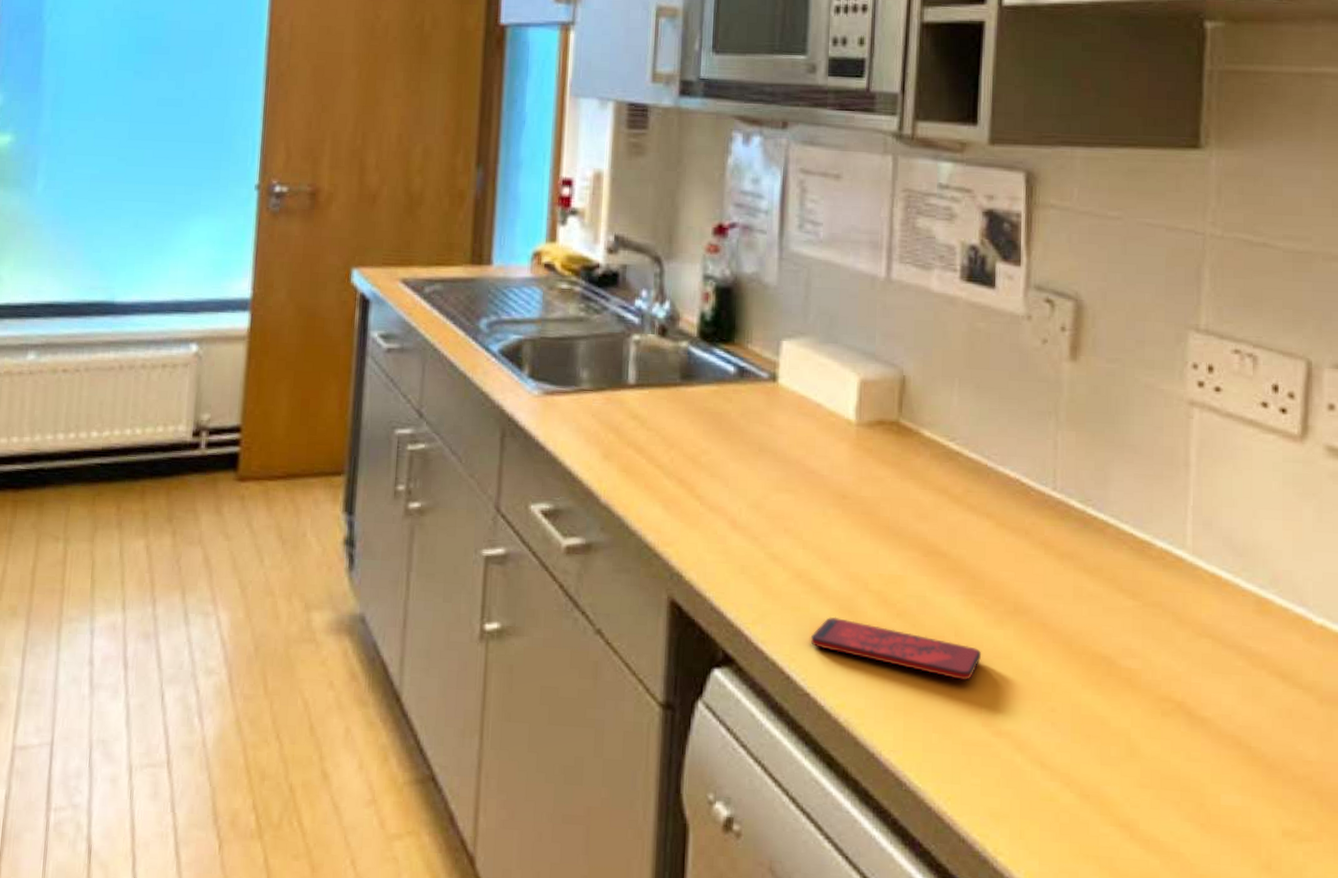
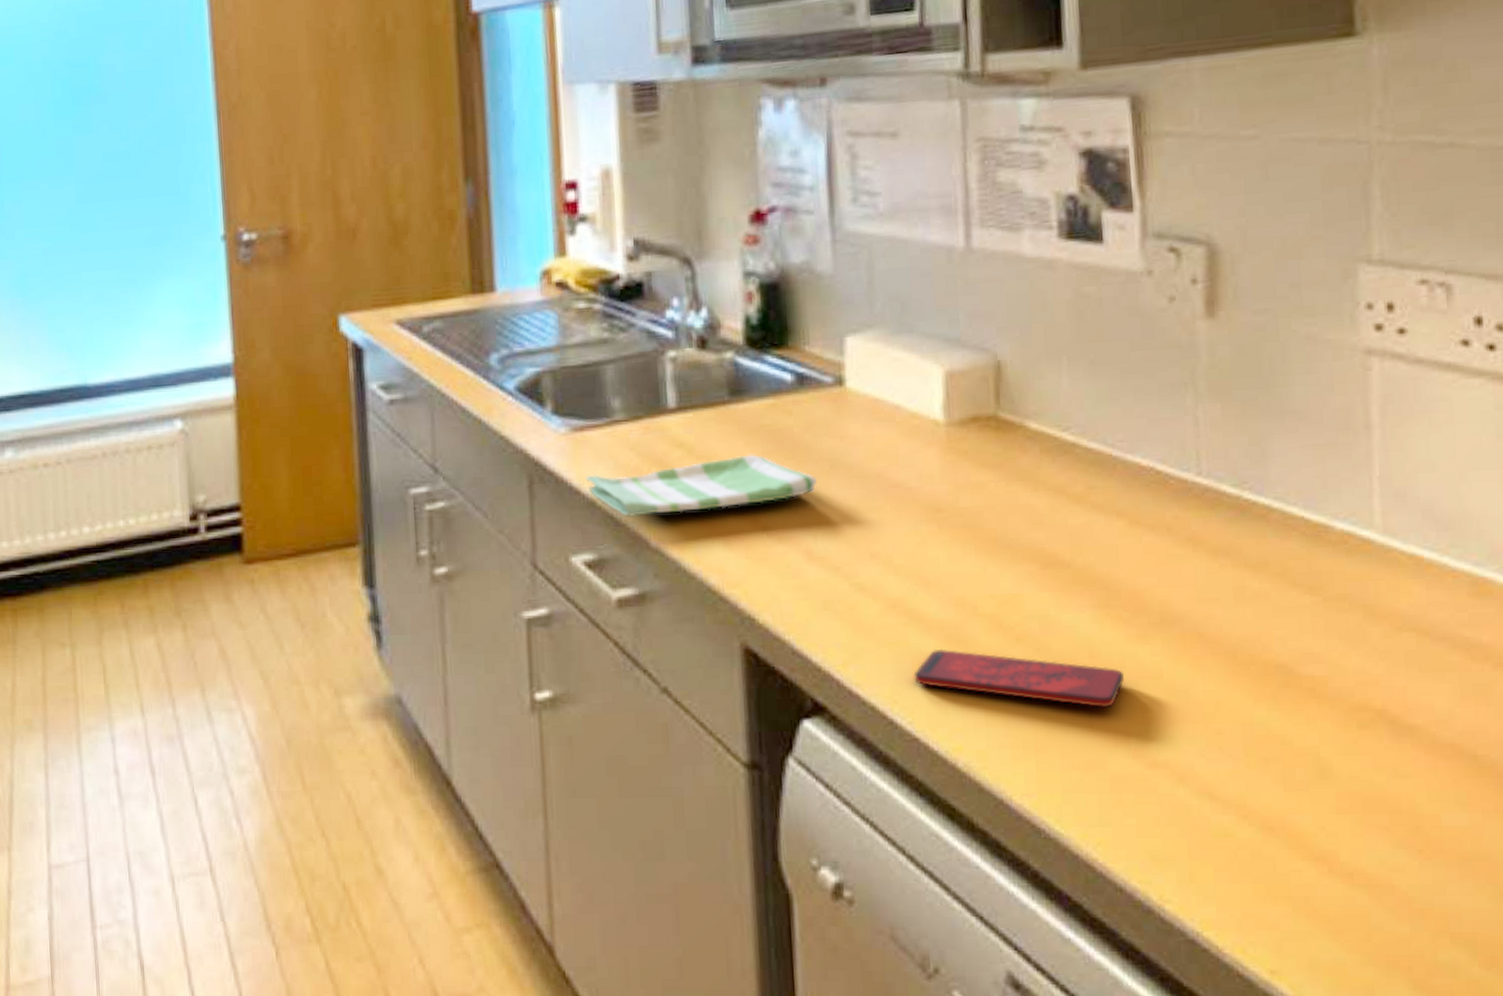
dish towel: none [551,432,746,476] -> present [586,454,817,517]

